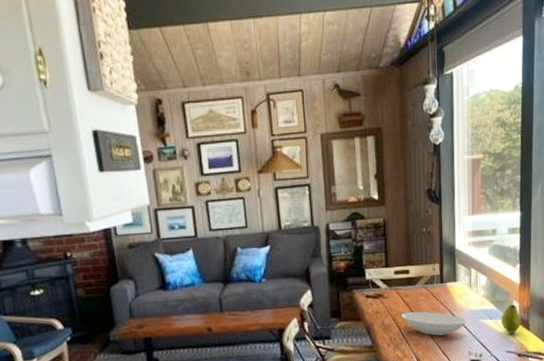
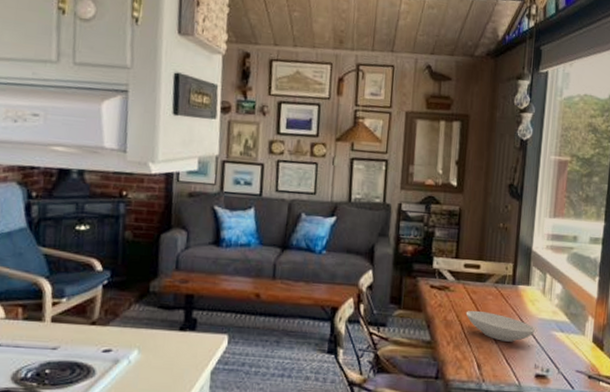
fruit: present [501,304,522,334] -> none [573,319,596,352]

